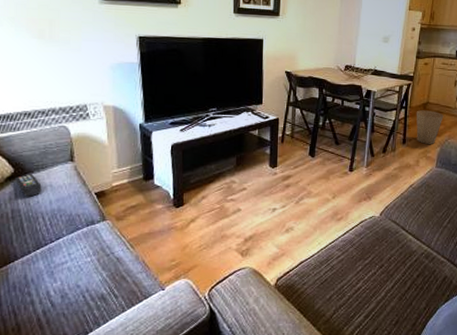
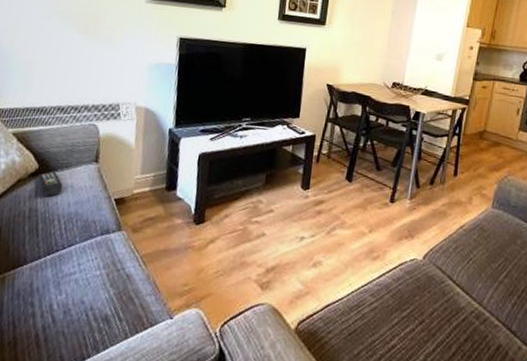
trash can: present [416,110,444,144] -> none [470,139,503,180]

